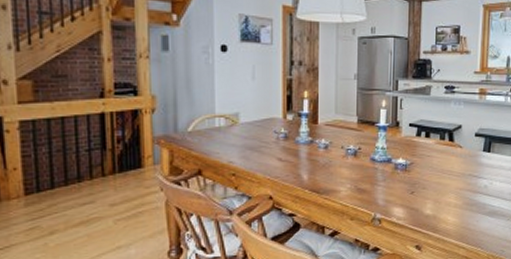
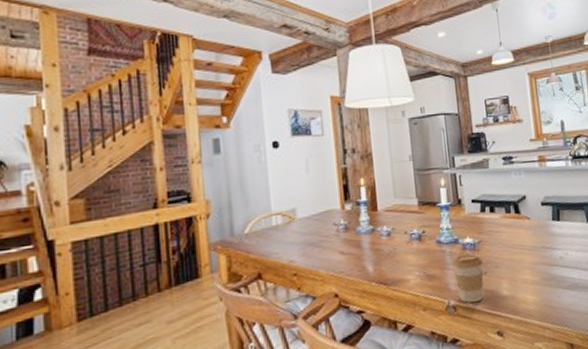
coffee cup: none [383,174,412,218] -> present [452,254,484,303]

